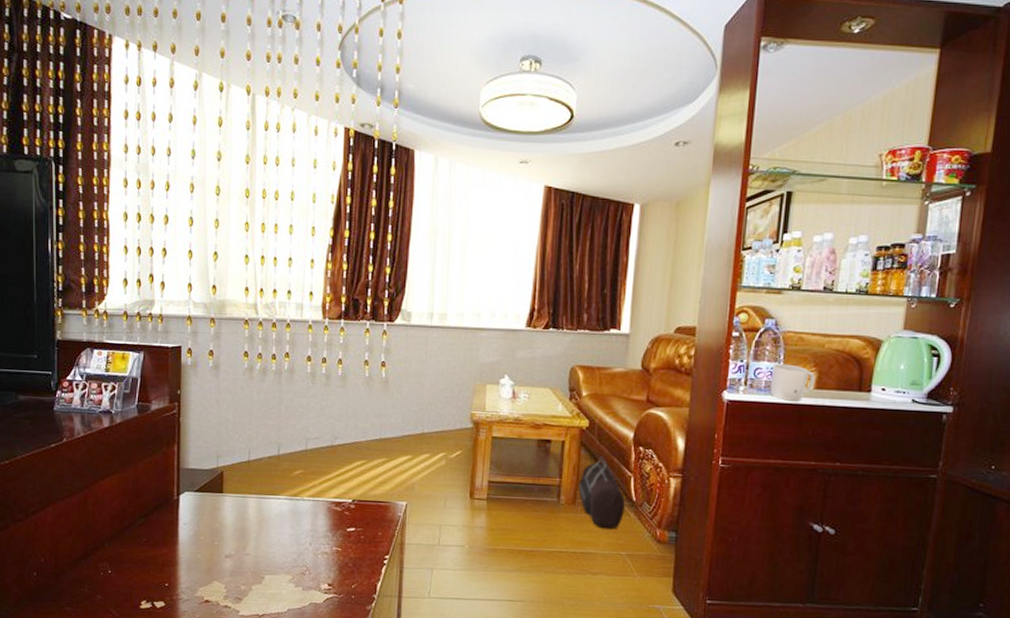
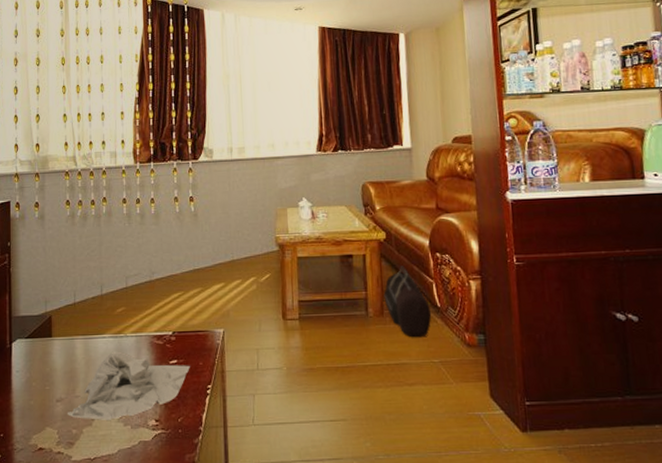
tissue: none [235,513,368,580] -> present [66,351,190,420]
mug: present [769,363,816,401] -> none [548,160,590,195]

